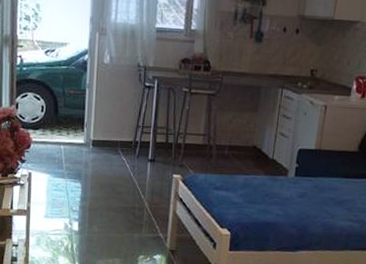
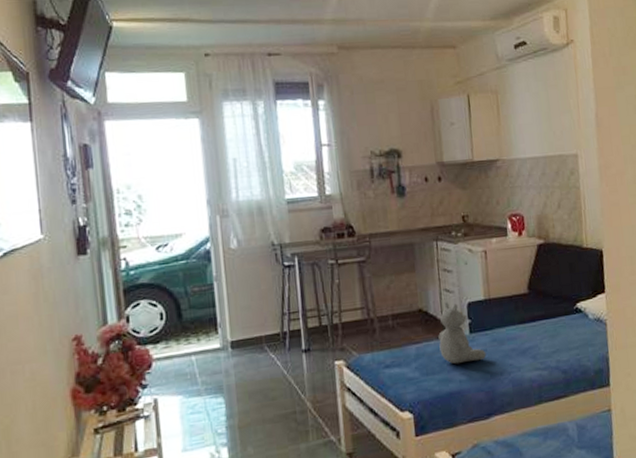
teddy bear: none [265,143,306,202] -> present [438,301,487,365]

